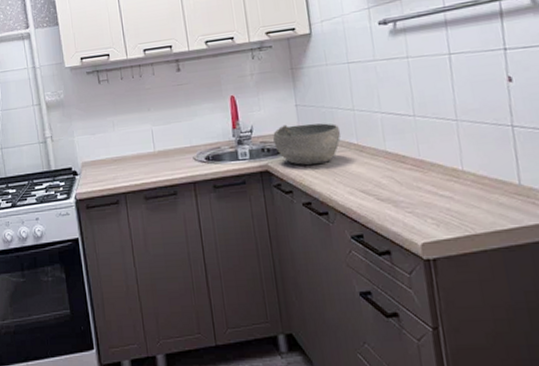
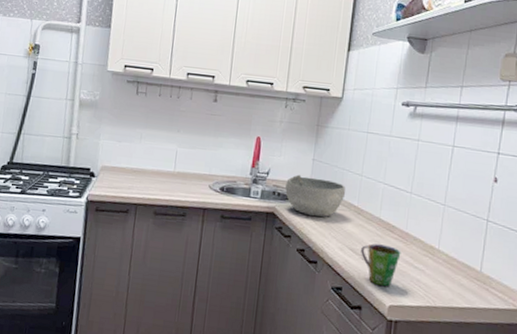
cup: none [373,178,421,225] -> present [361,243,401,287]

